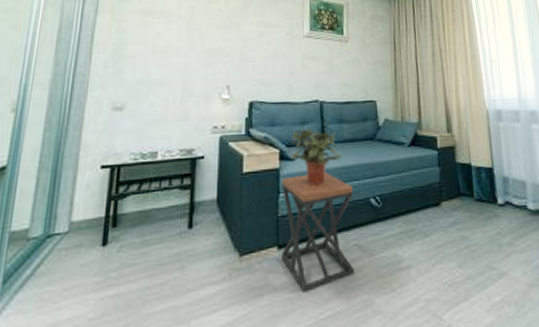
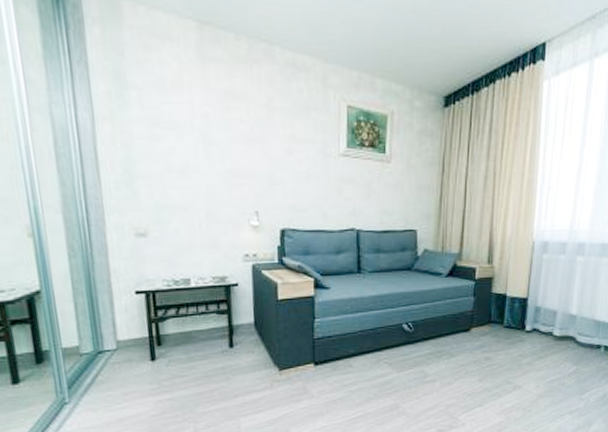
stool: present [282,172,355,292] -> none [317,300,387,399]
potted plant: present [290,128,342,185] -> none [325,258,377,312]

